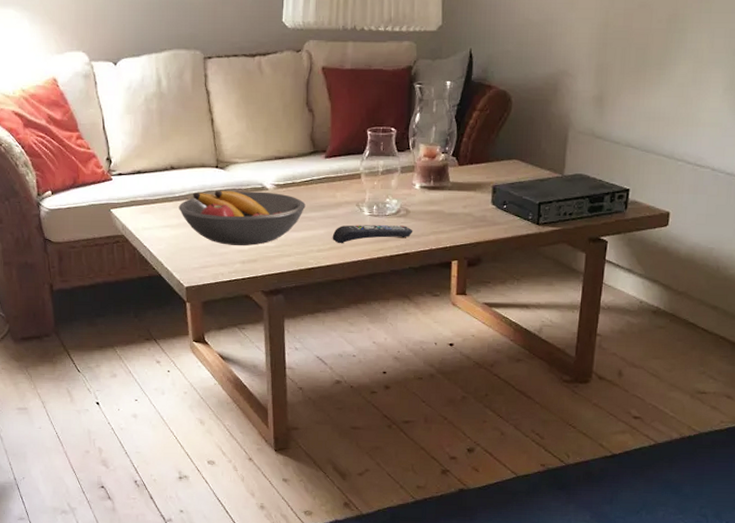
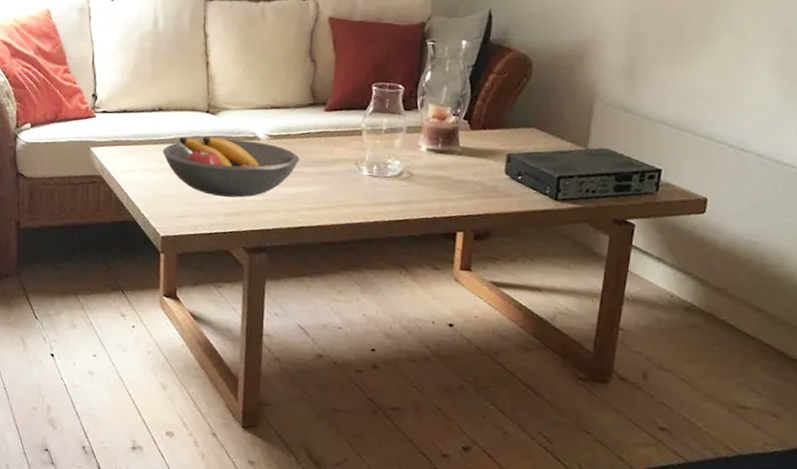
remote control: present [332,225,413,244] -> none [325,184,416,204]

